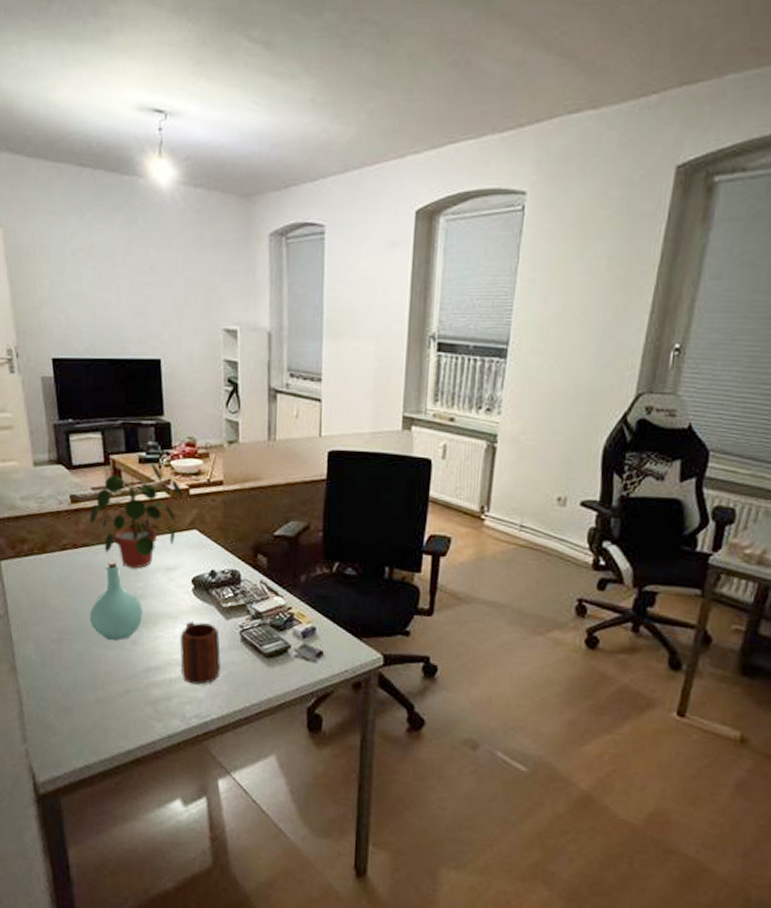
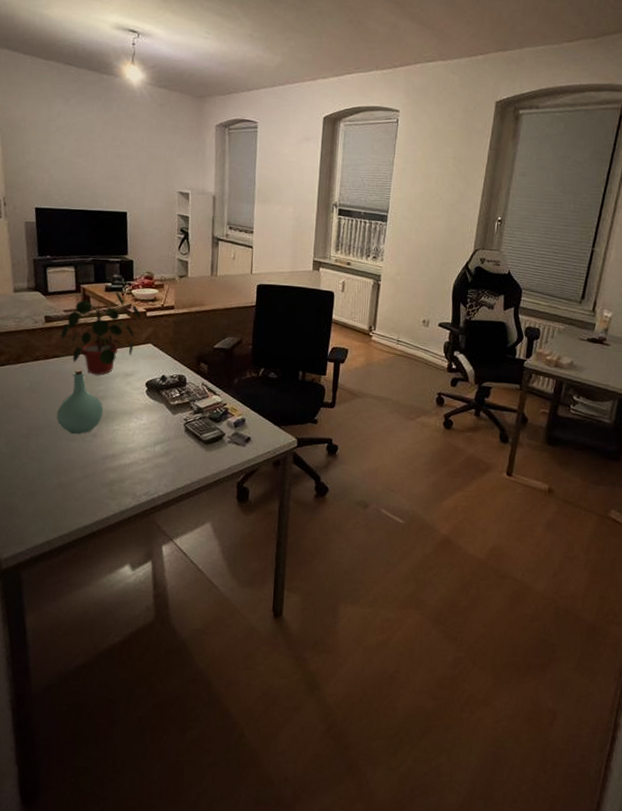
mug: present [180,621,221,685] -> none [134,416,168,468]

